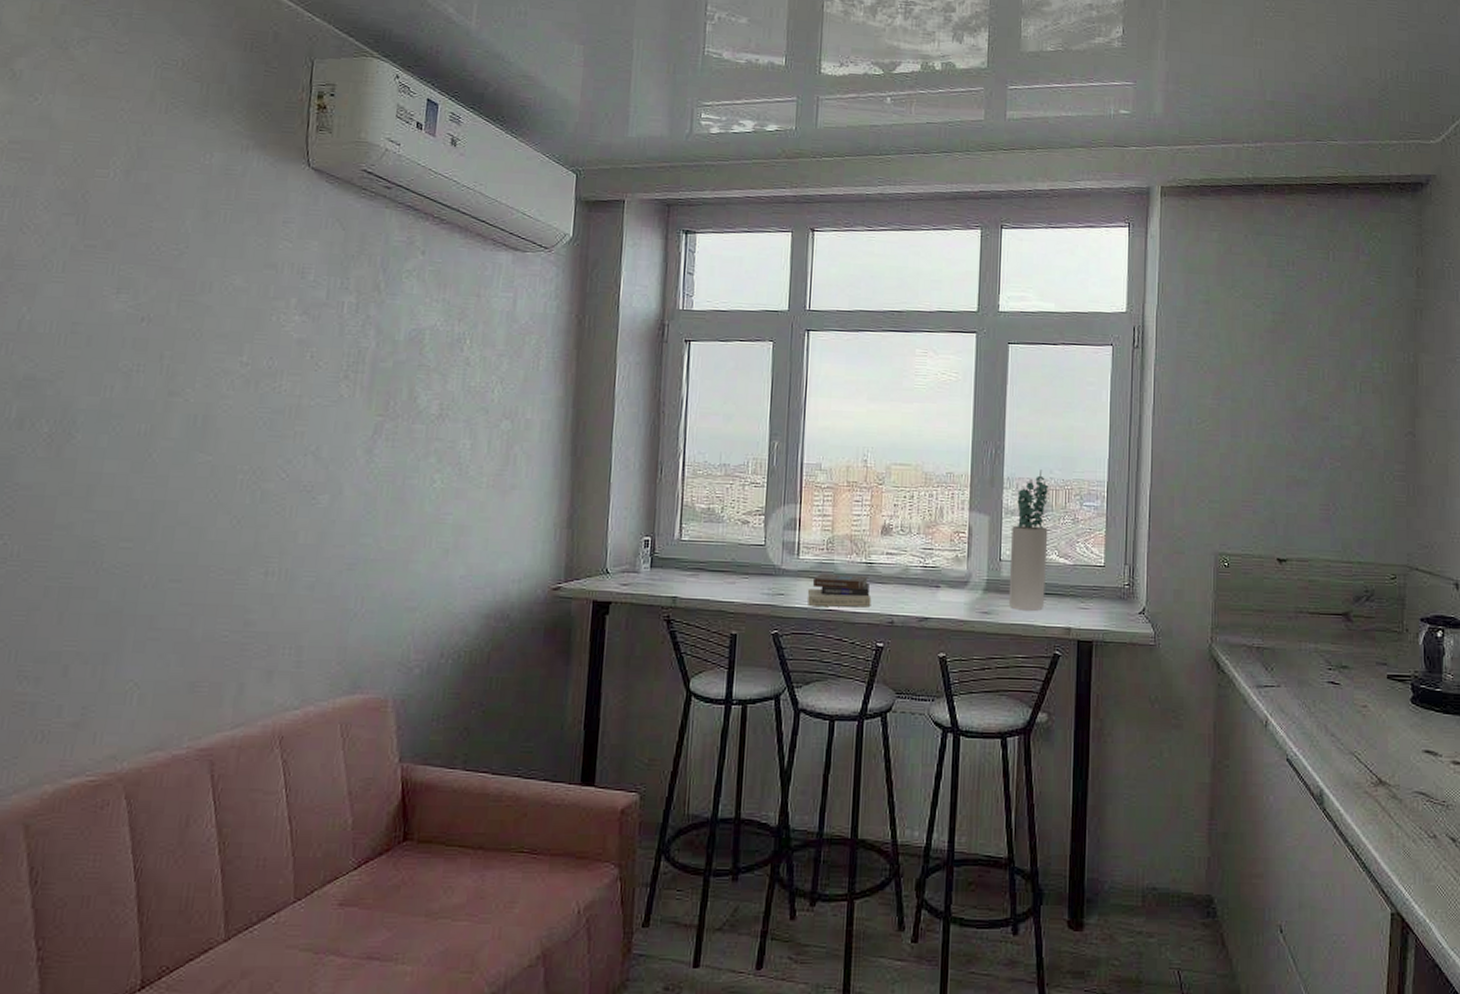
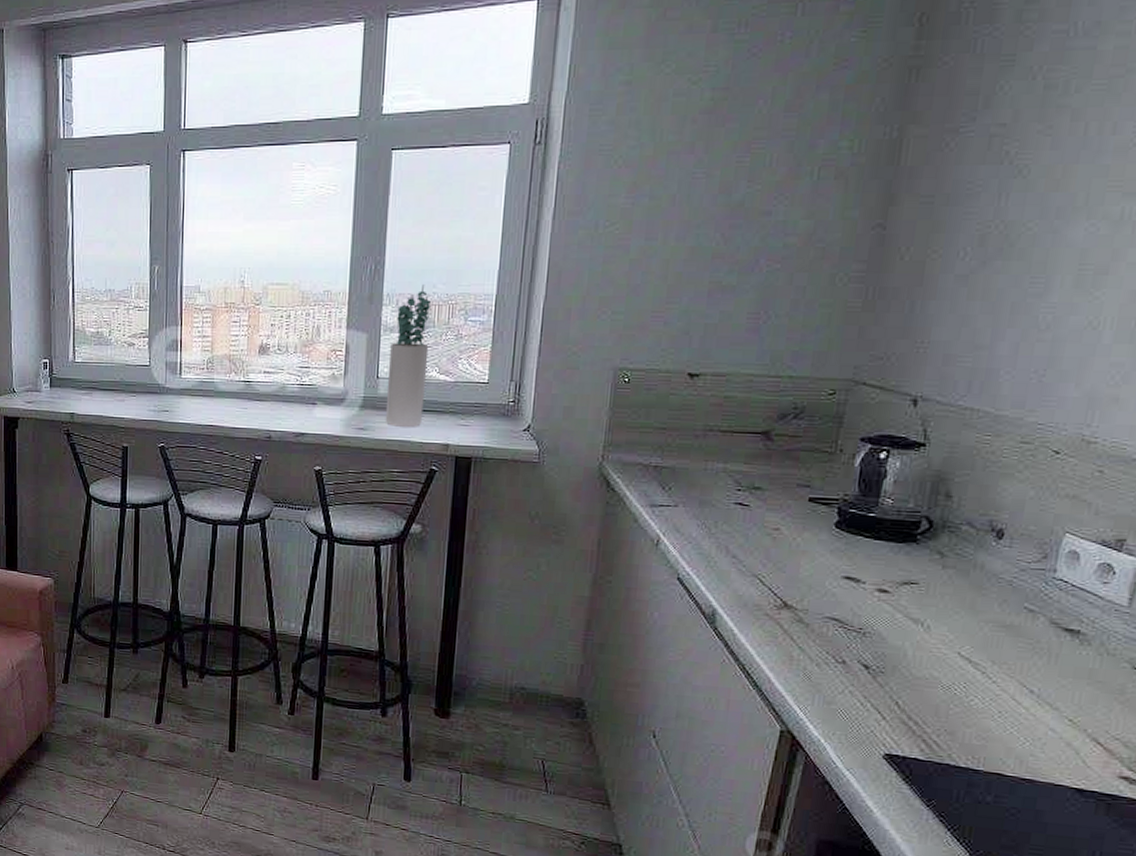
books: present [806,574,872,608] -> none [189,392,250,423]

